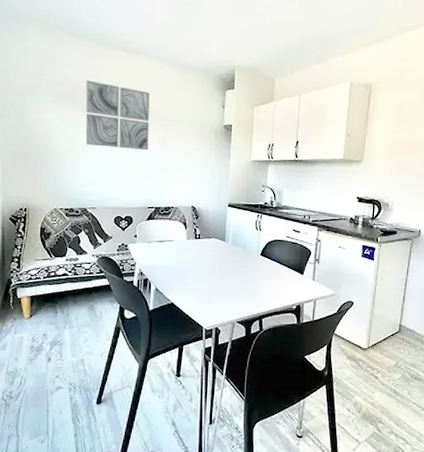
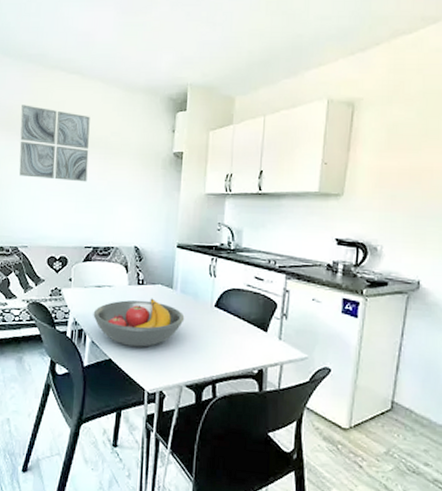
fruit bowl: none [156,250,236,292] -> present [93,298,185,347]

